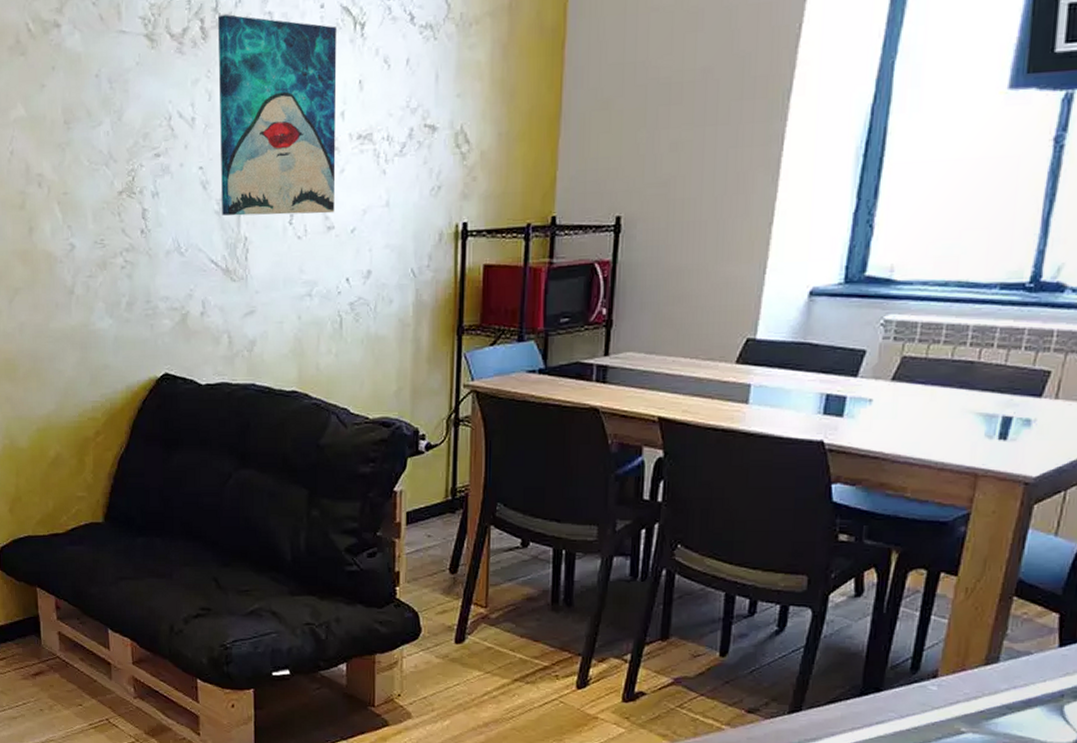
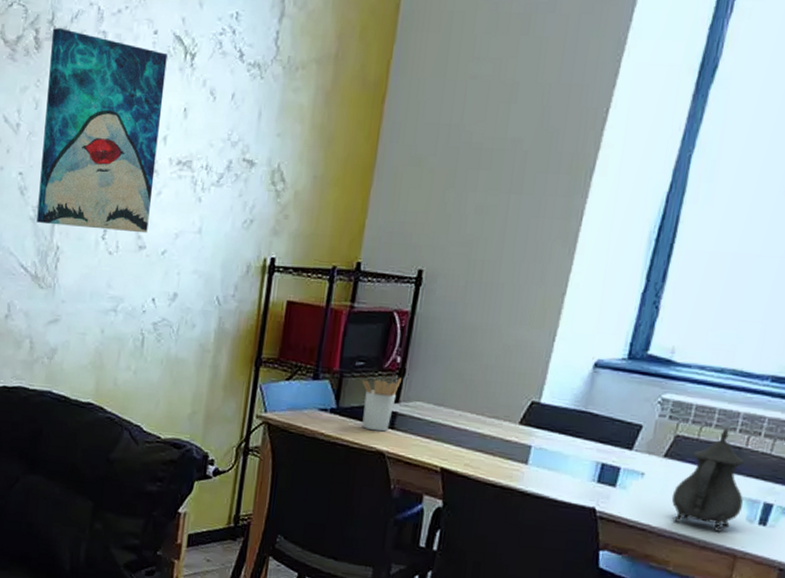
utensil holder: none [568,329,609,387] -> present [362,377,402,432]
teapot: none [903,342,980,451] -> present [671,427,745,532]

